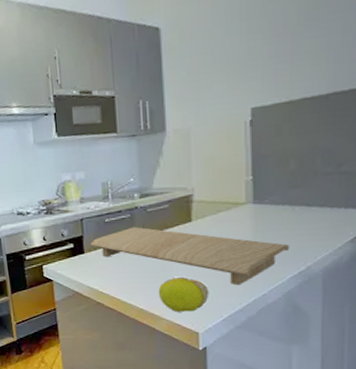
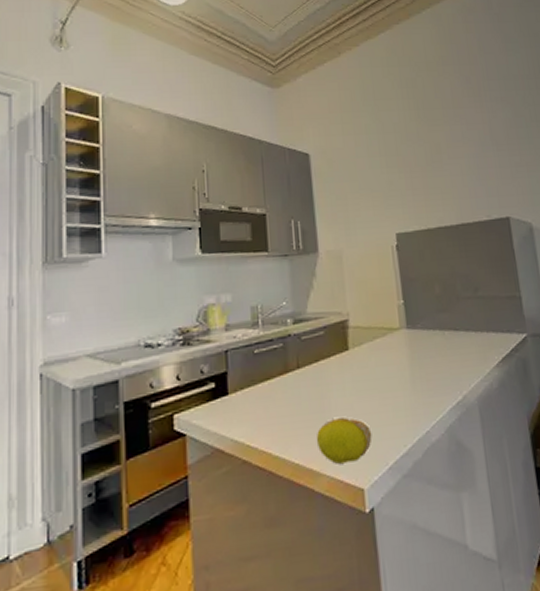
cutting board: present [90,226,290,286] -> none [236,358,446,424]

